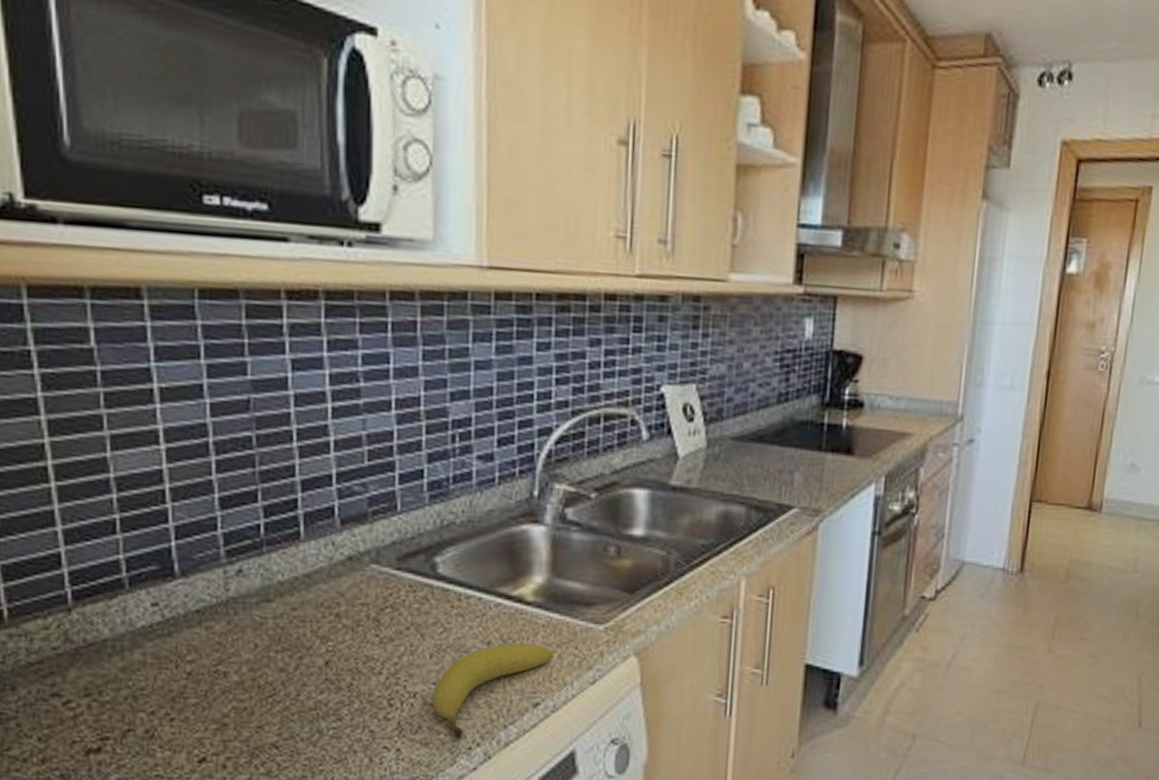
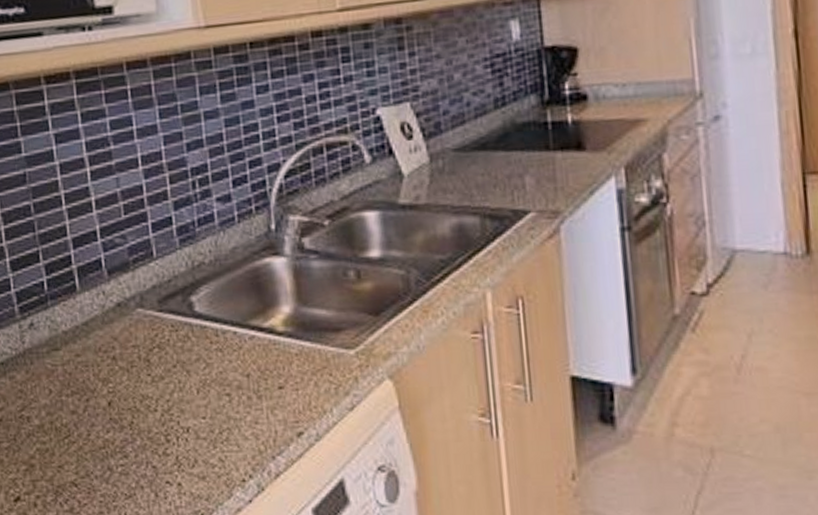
fruit: present [432,643,554,740] -> none [204,373,310,472]

